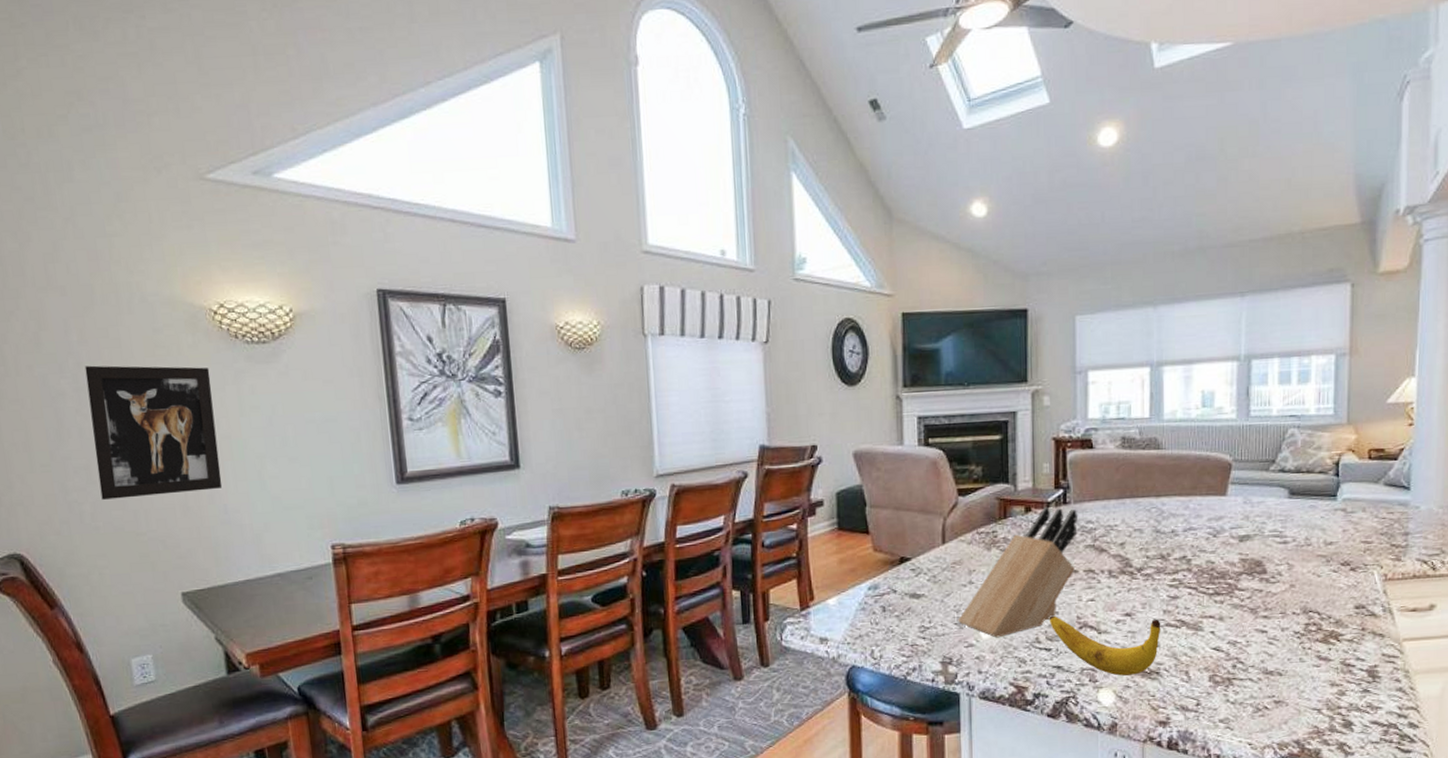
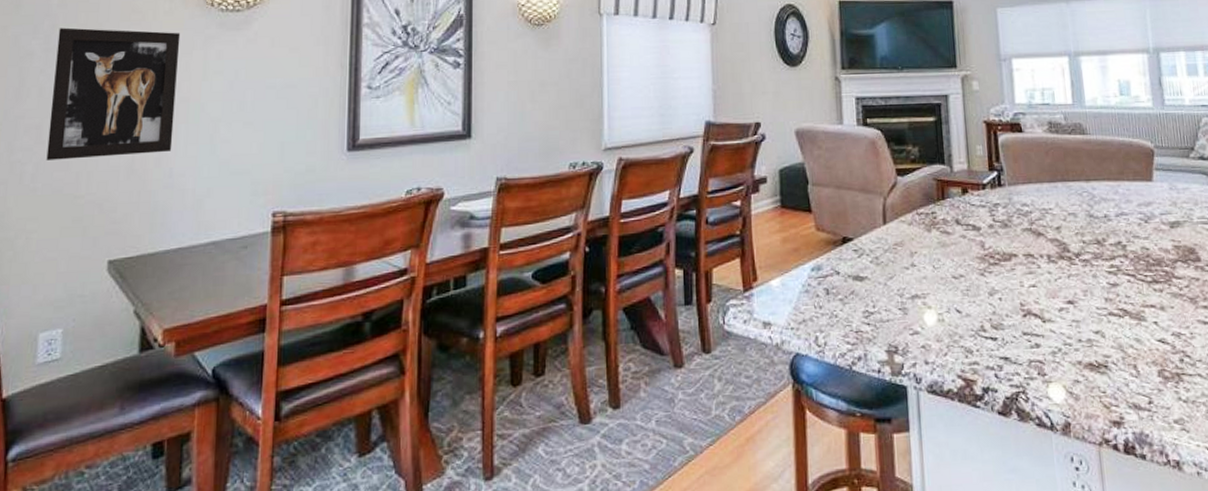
knife block: present [958,506,1077,638] -> none [902,188,1014,325]
banana: present [1050,615,1161,676] -> none [993,302,1105,369]

